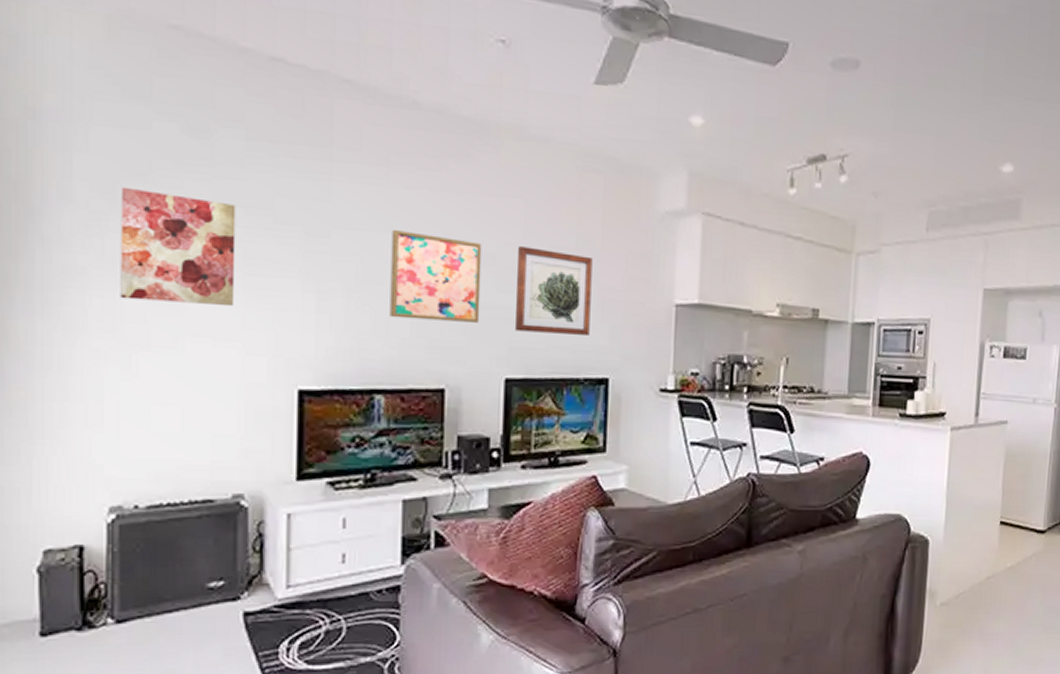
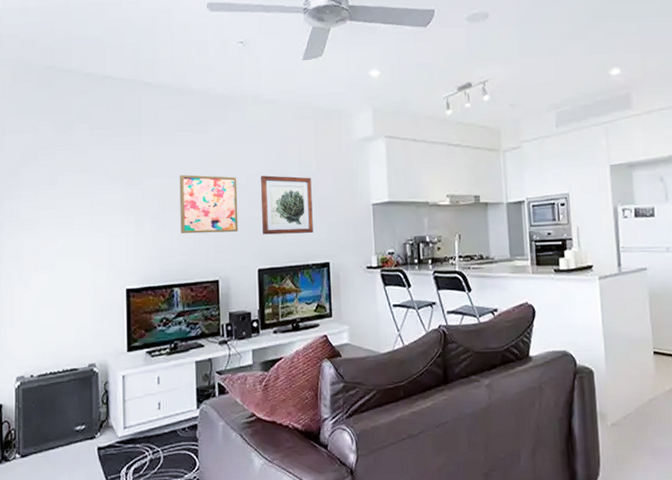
wall art: present [120,187,236,307] -> none [21,168,86,239]

